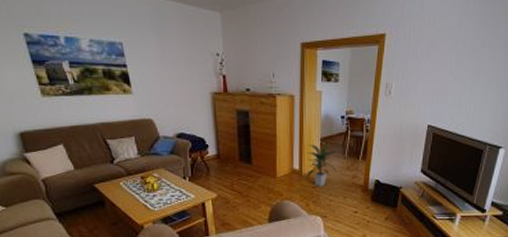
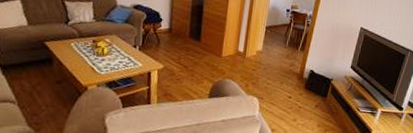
indoor plant: present [306,144,338,187] -> none [249,31,280,70]

